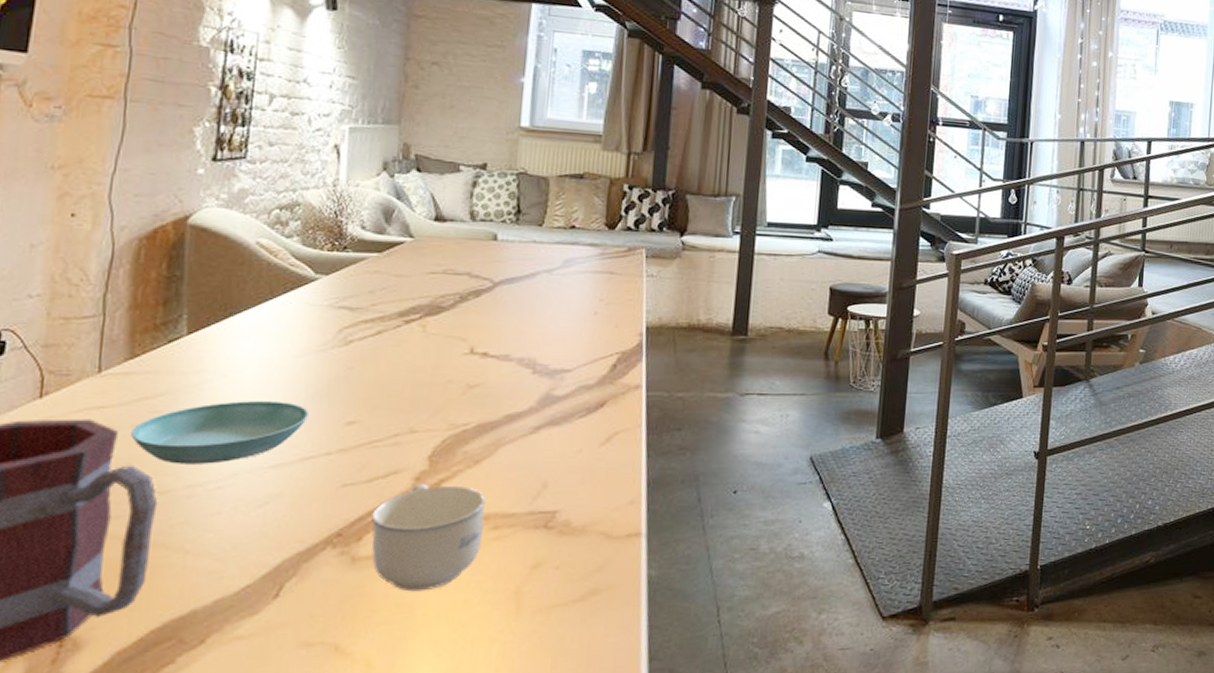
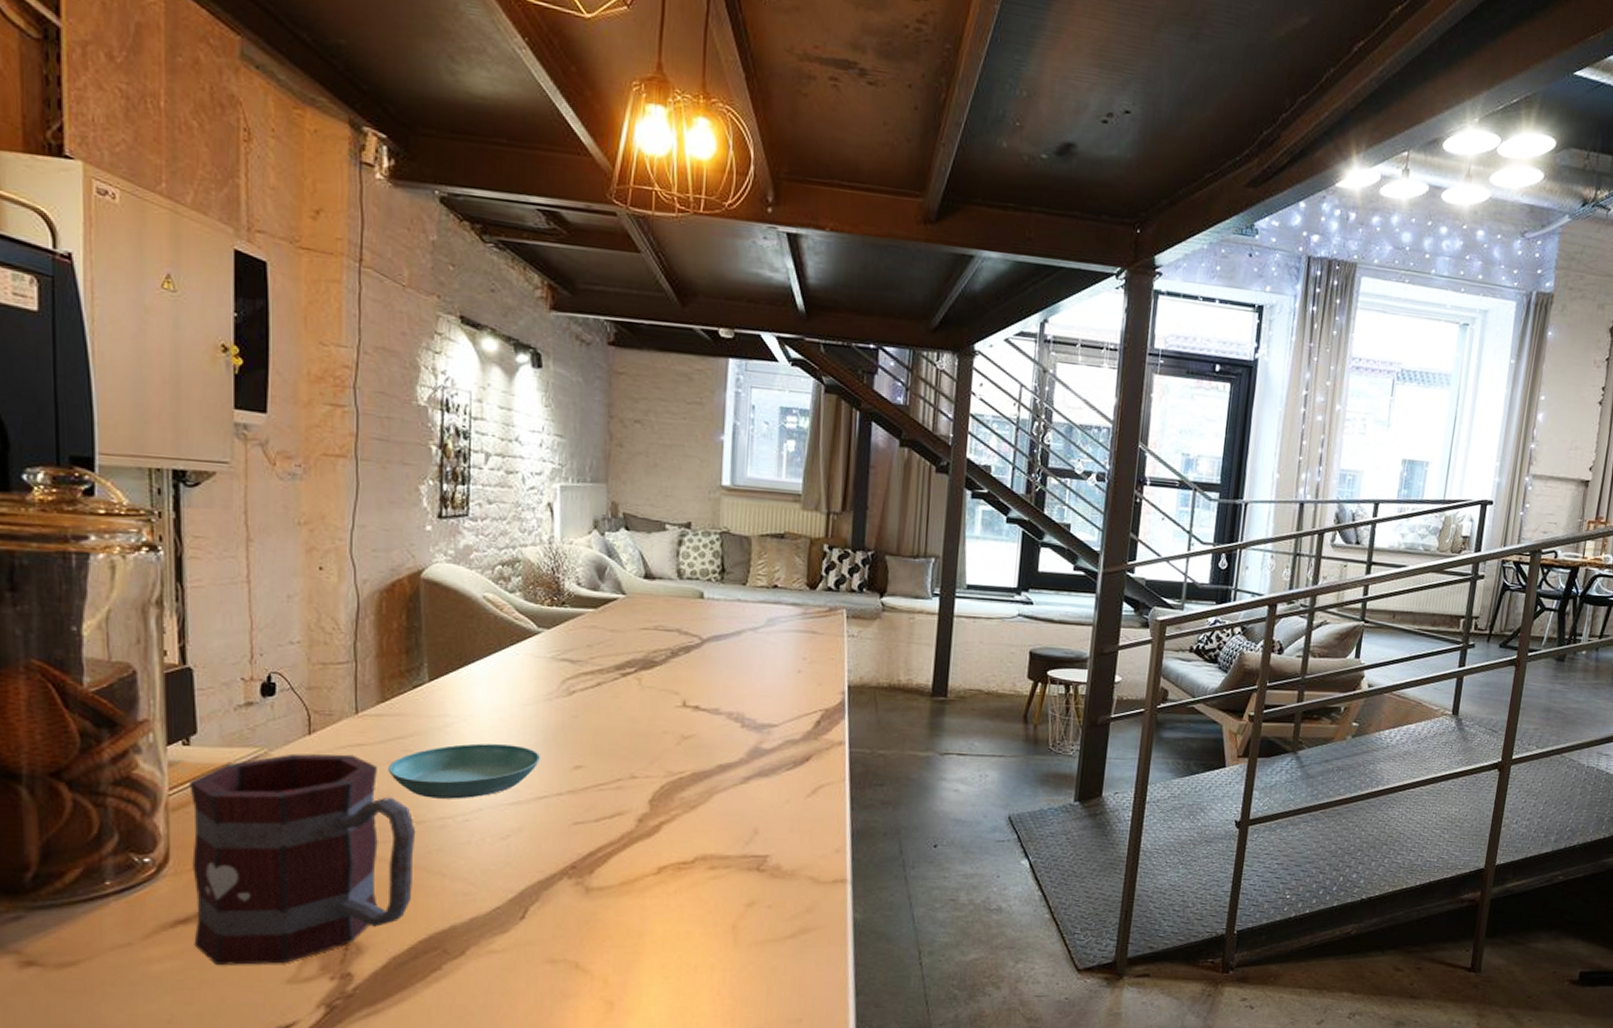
cup: present [371,484,487,592] -> none [601,825,703,921]

